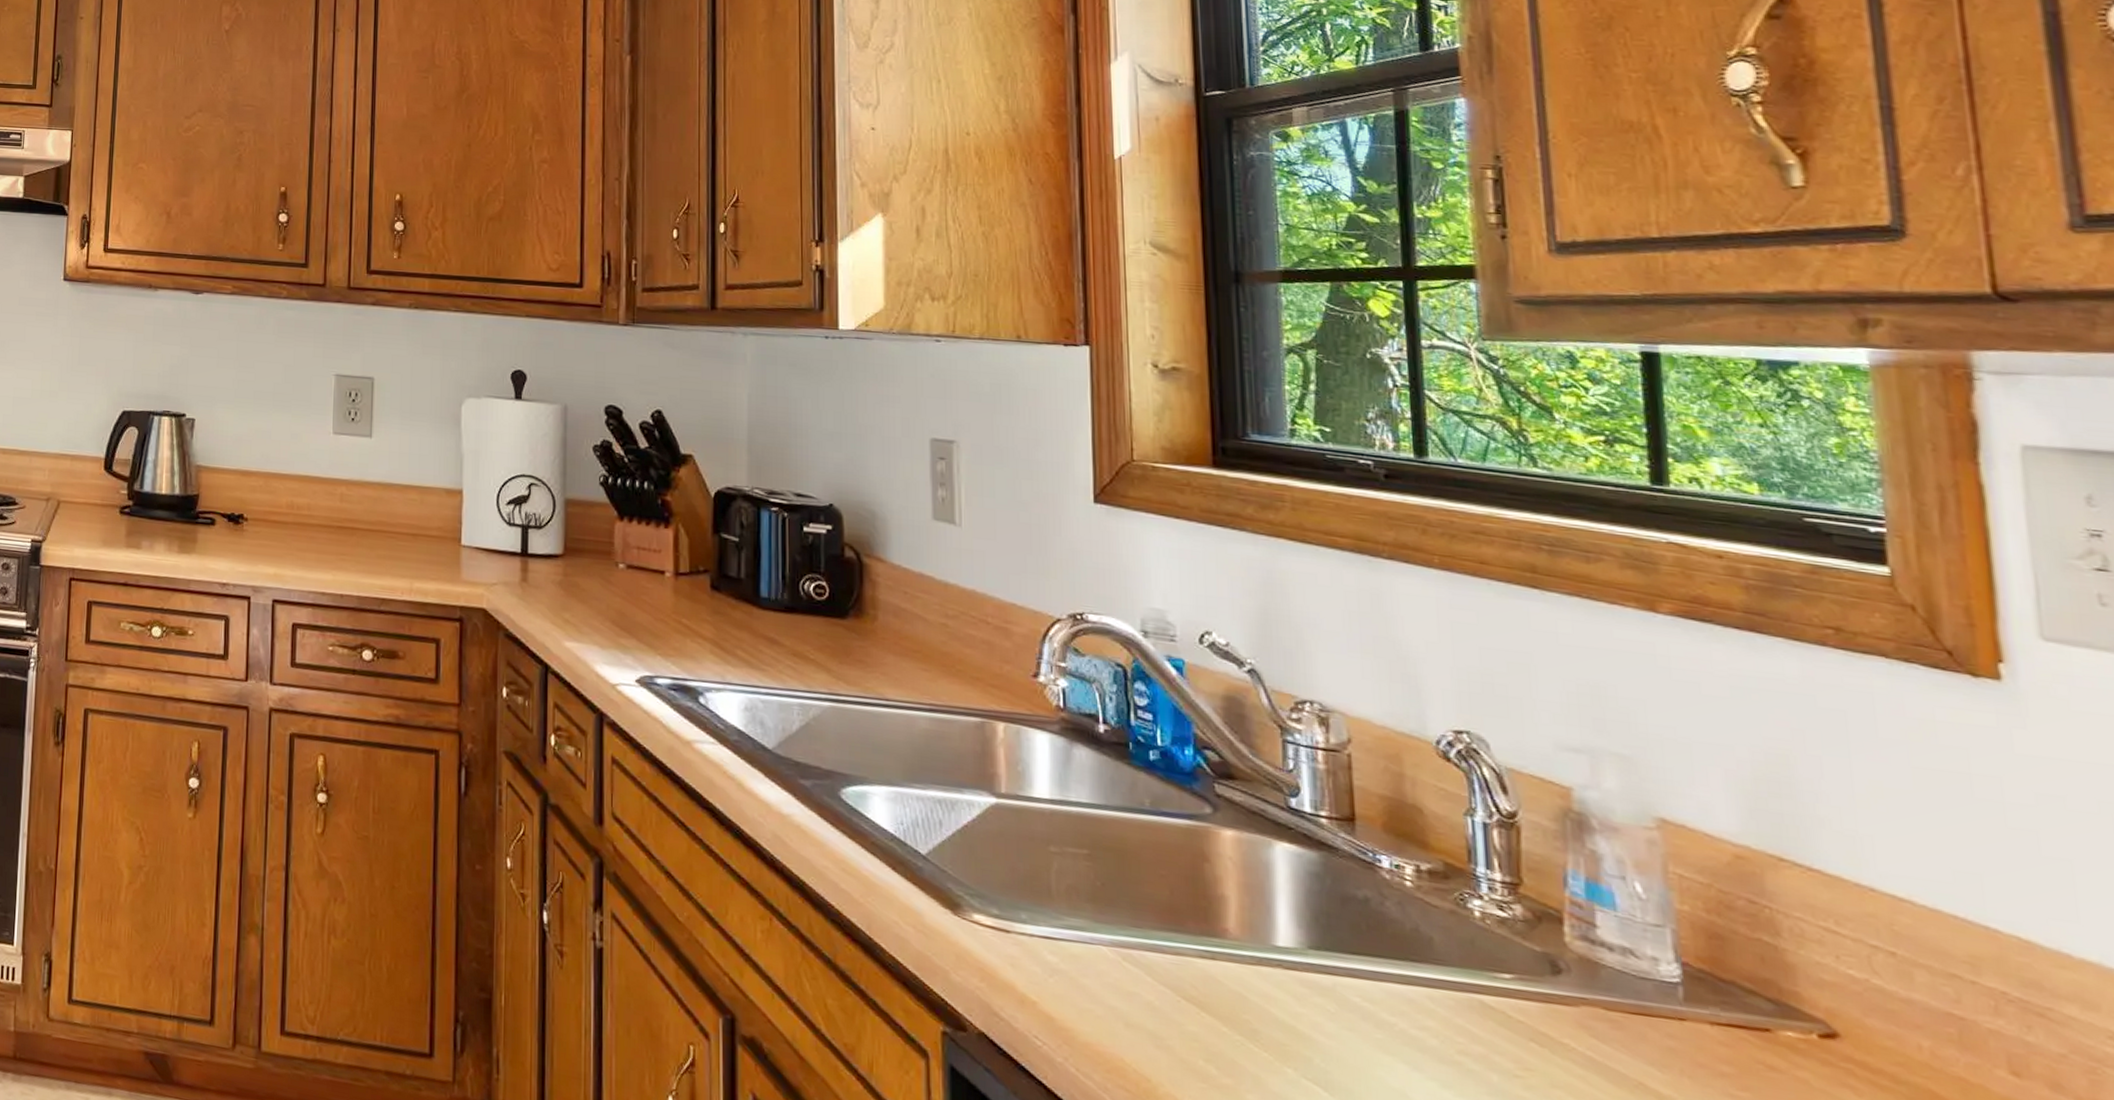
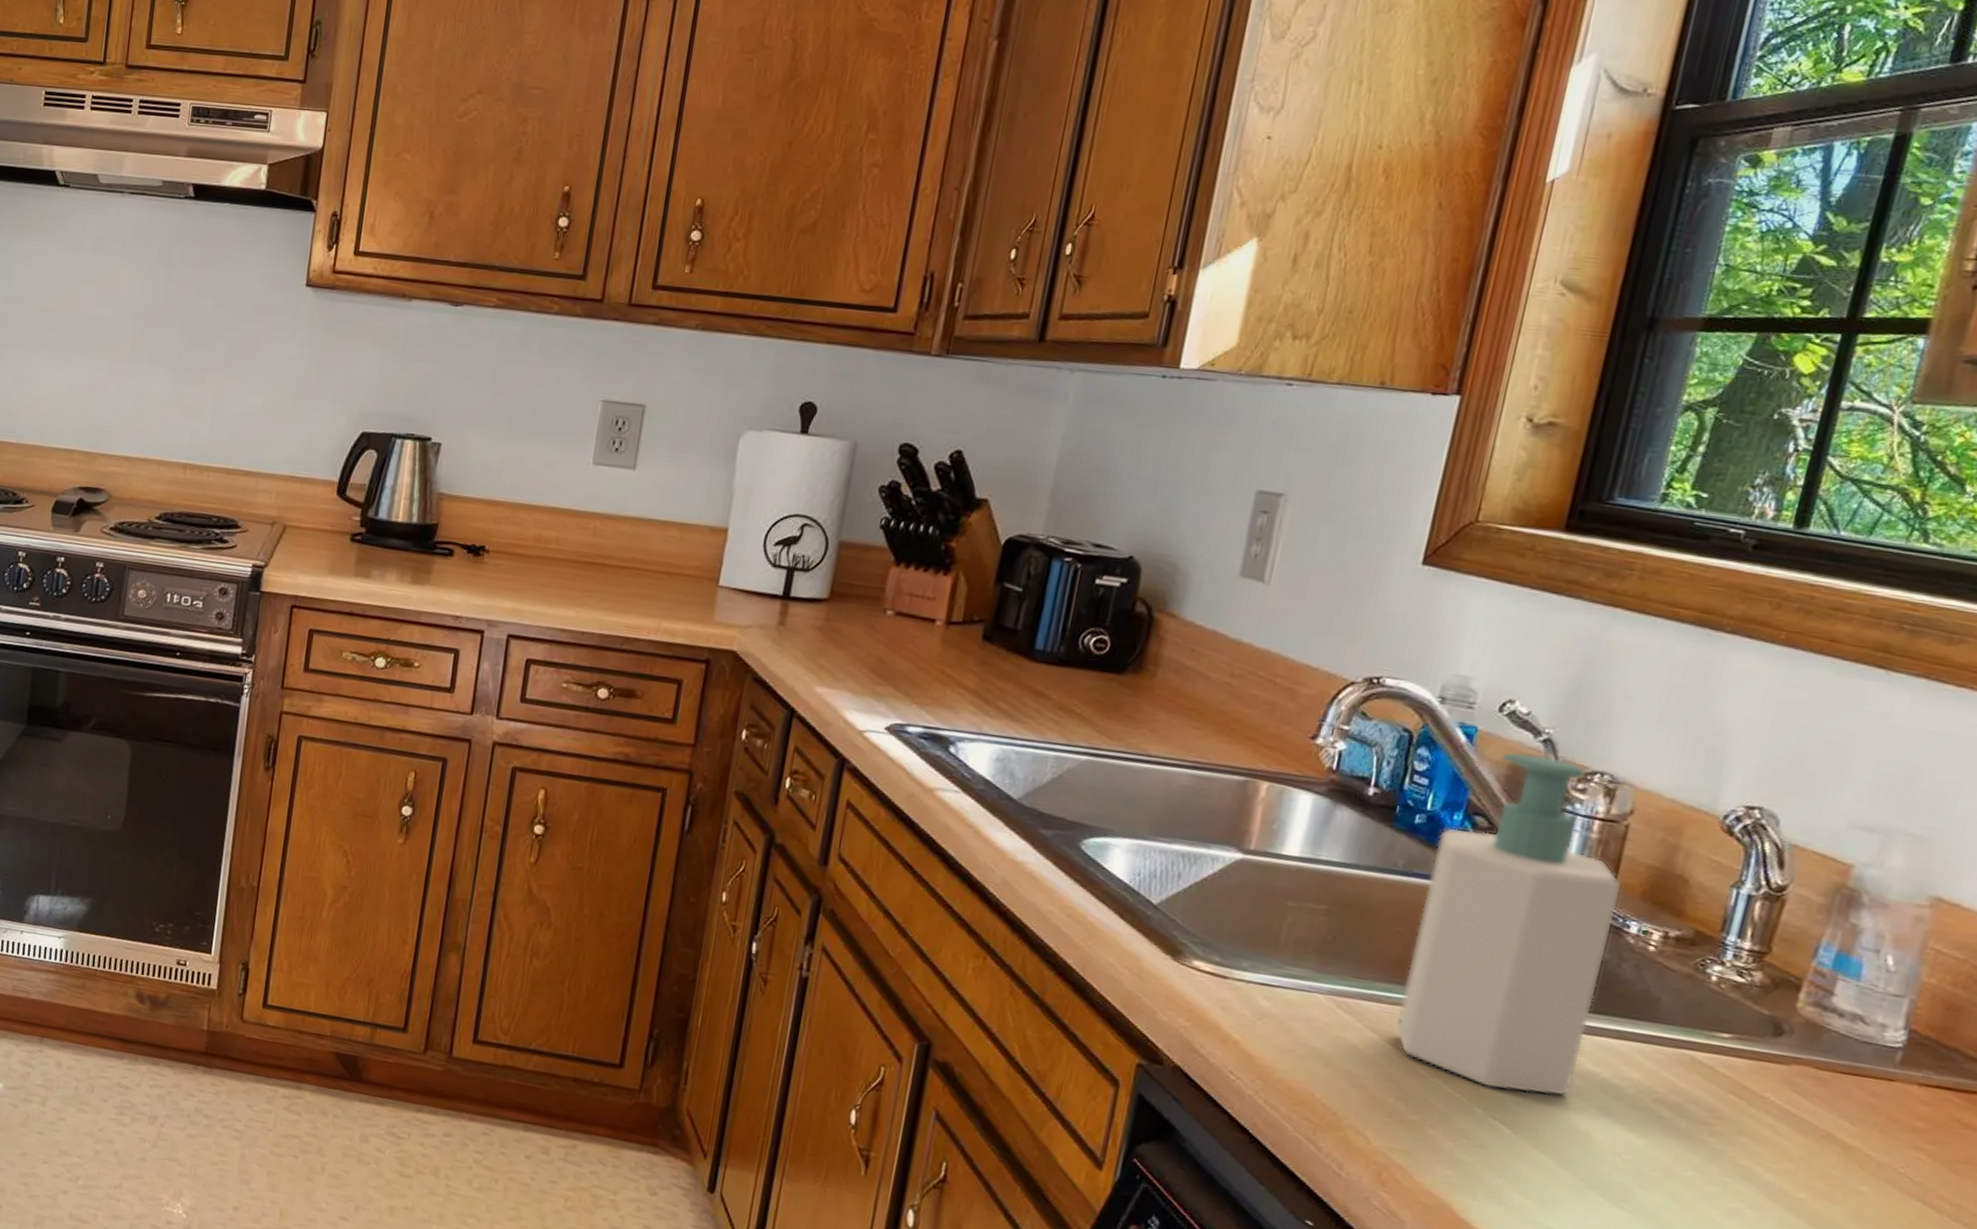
soap bottle: none [1176,682,1374,1052] -> present [1395,751,1623,1097]

